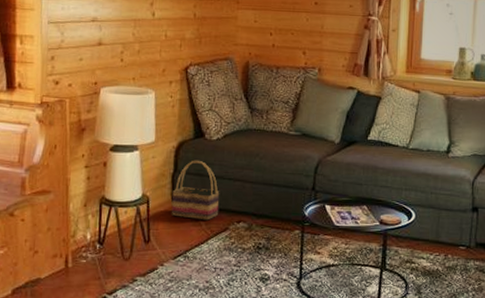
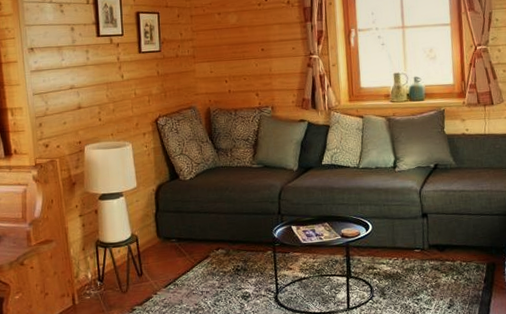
basket: present [171,160,220,221] -> none [157,199,200,251]

